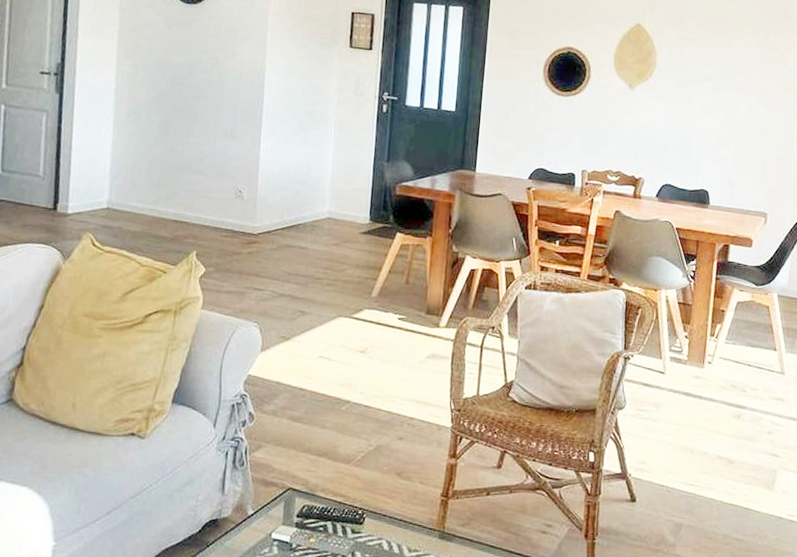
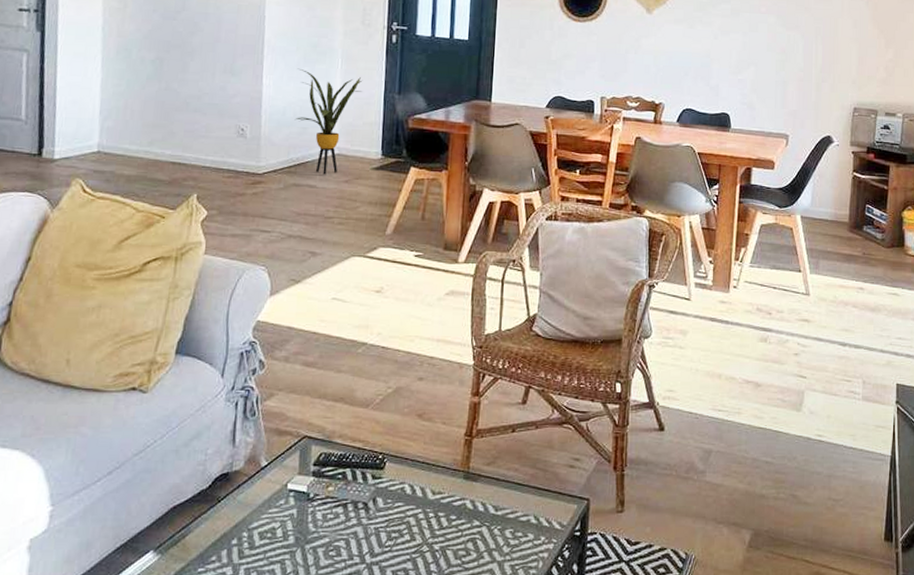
house plant: none [289,134,354,237] -> present [294,68,363,175]

